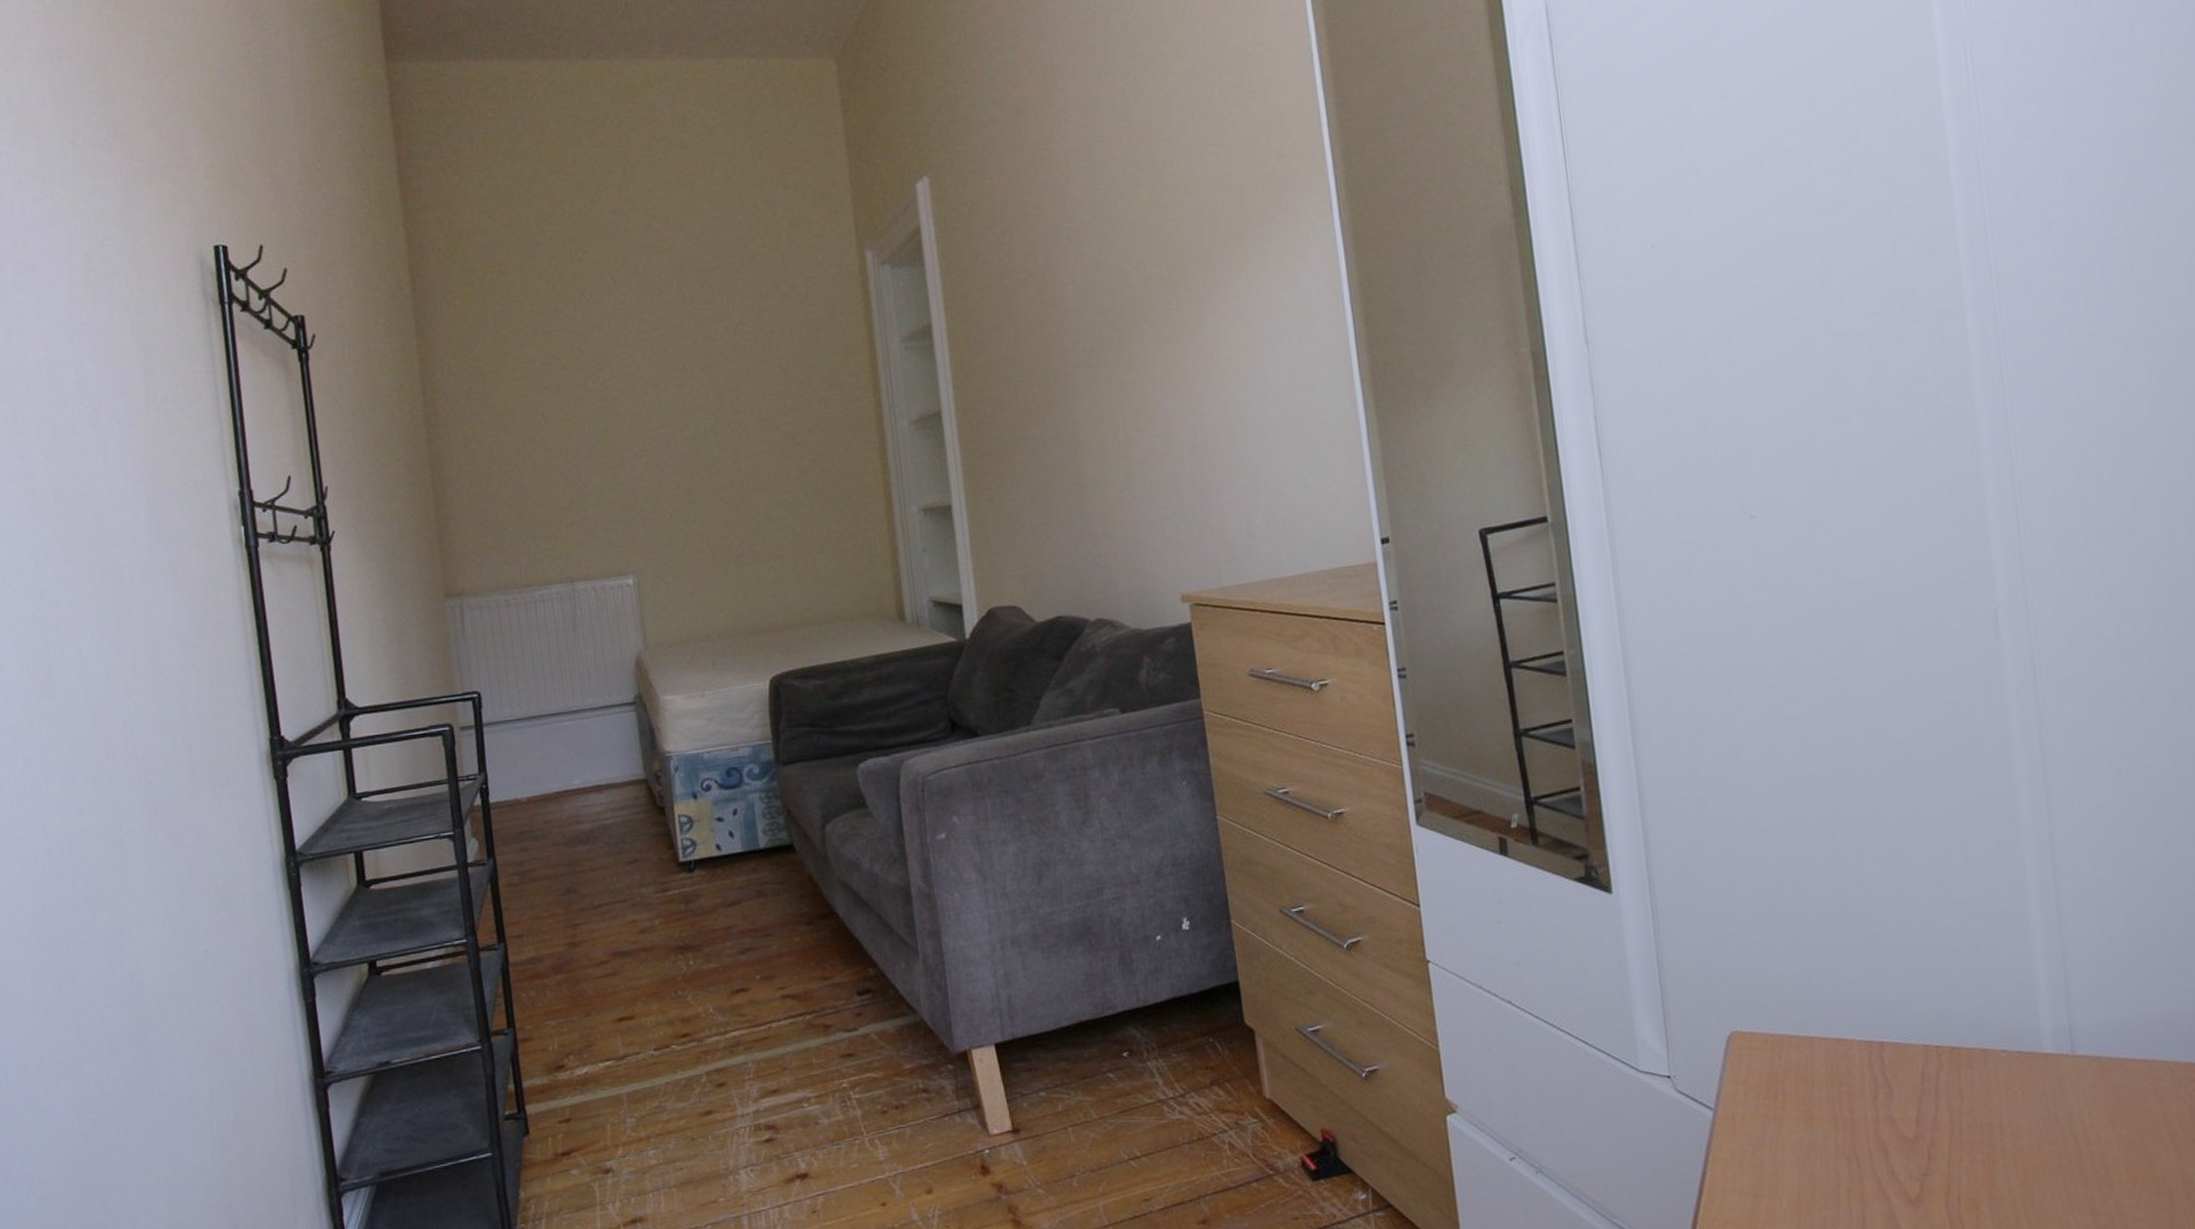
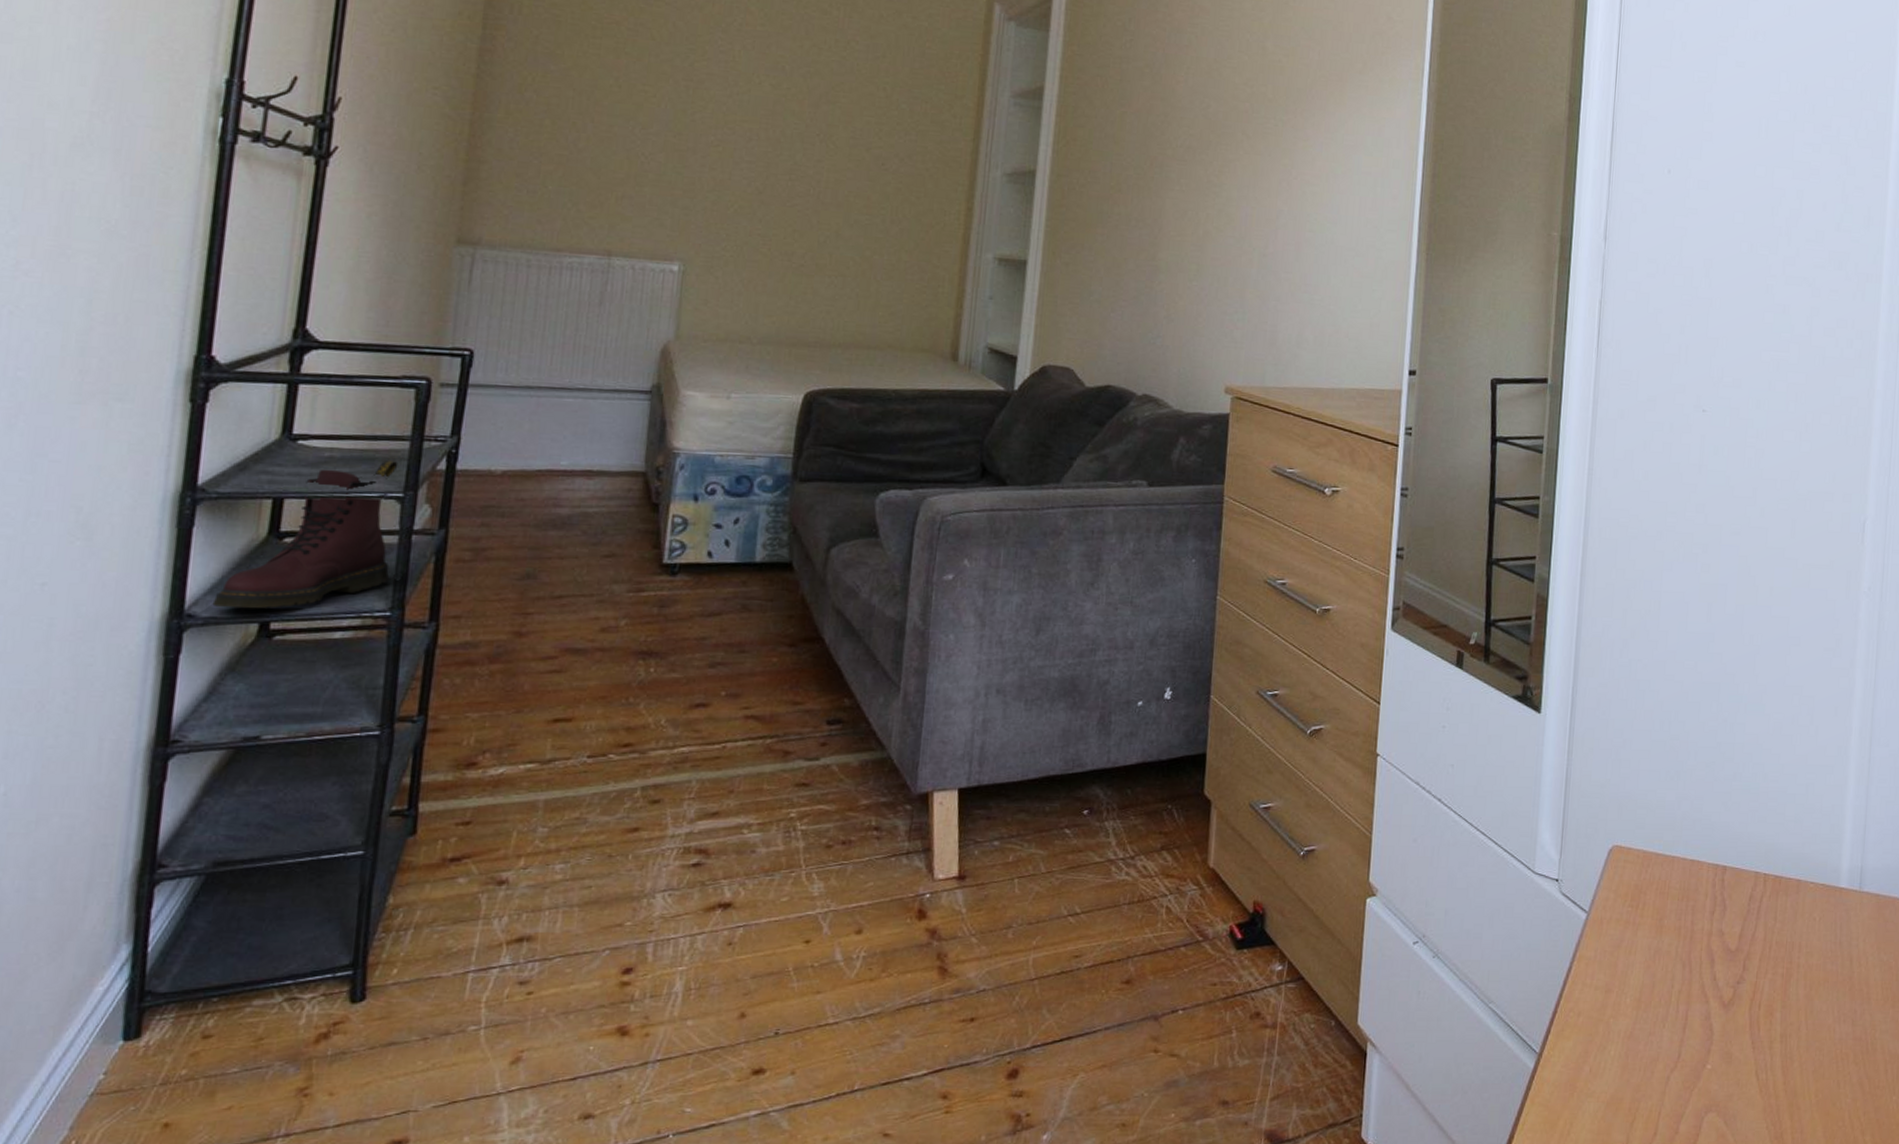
boot: none [329,804,459,954] -> present [212,461,398,609]

